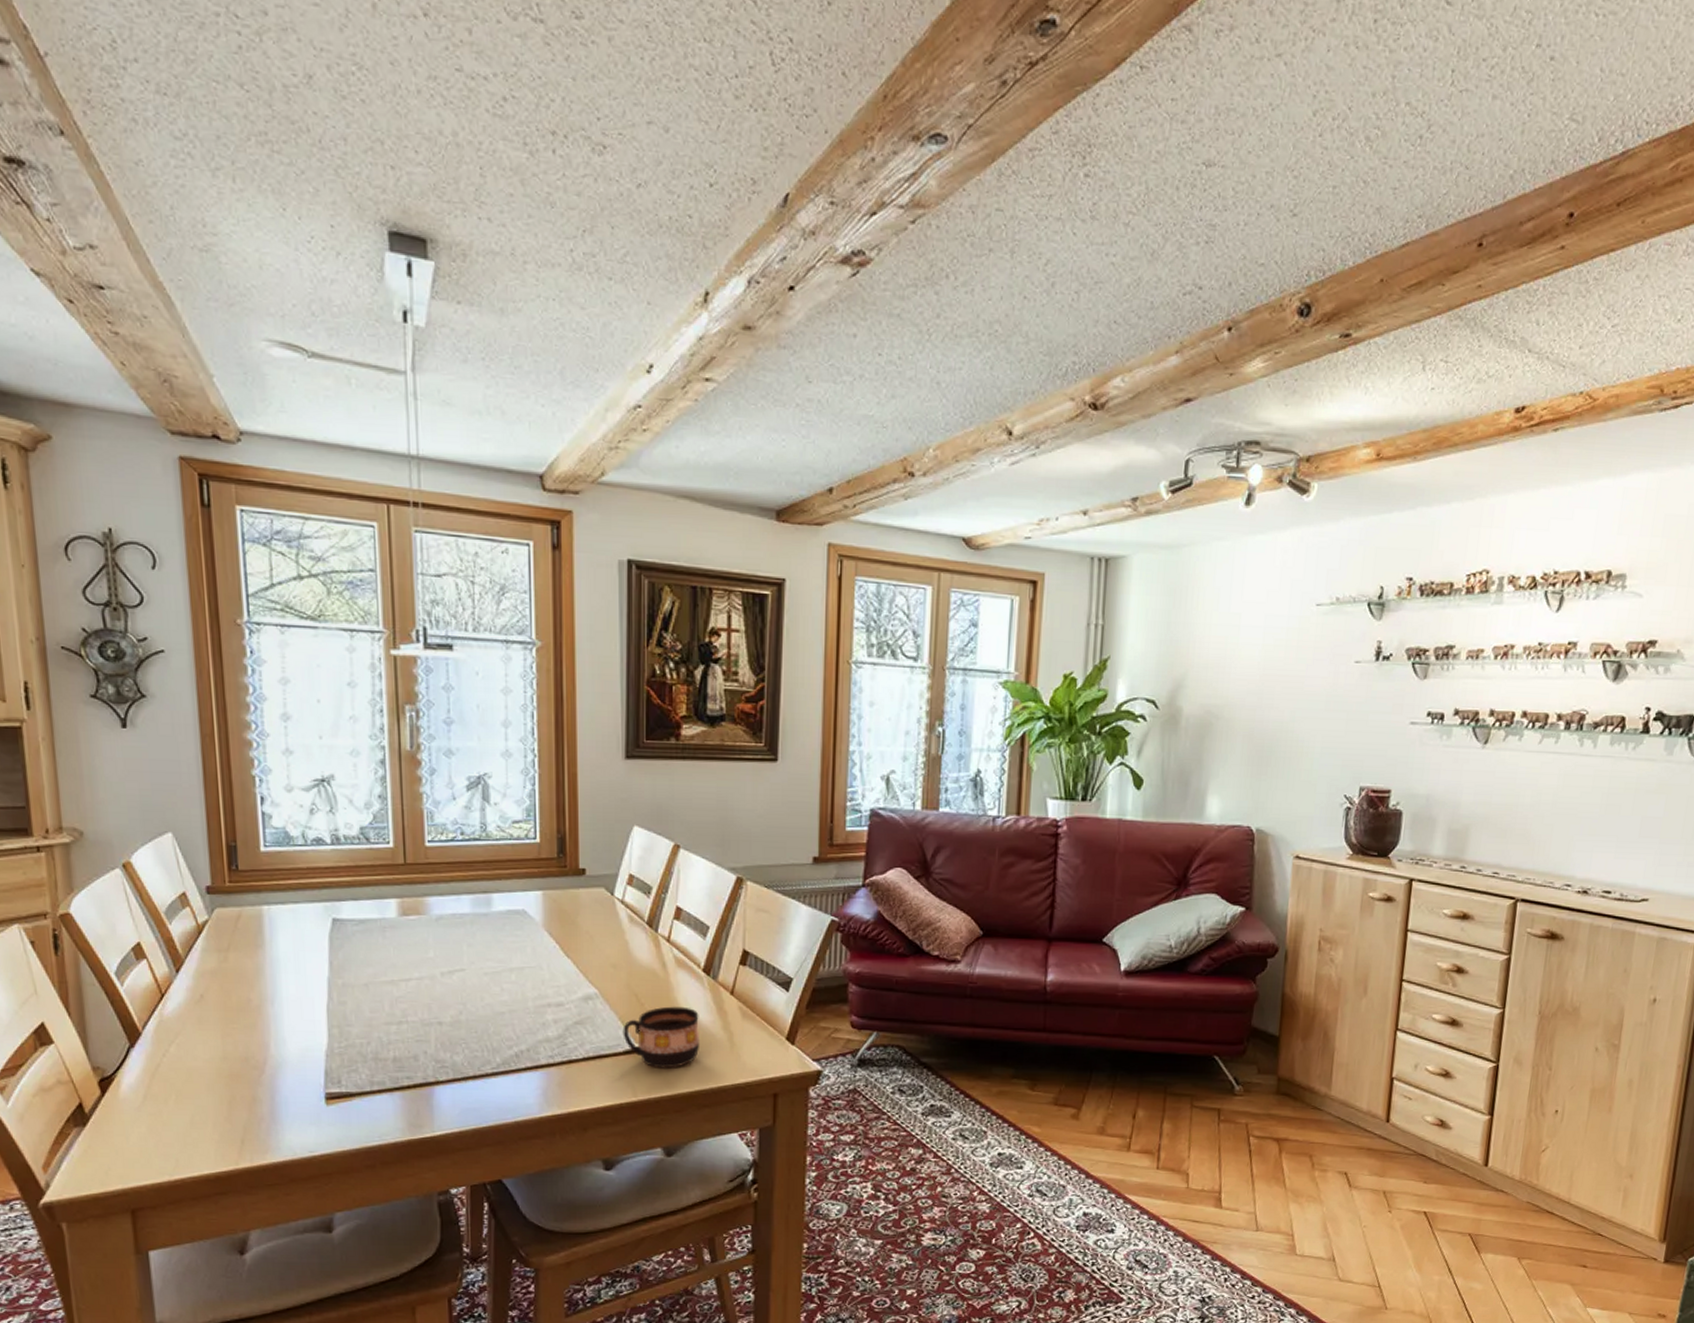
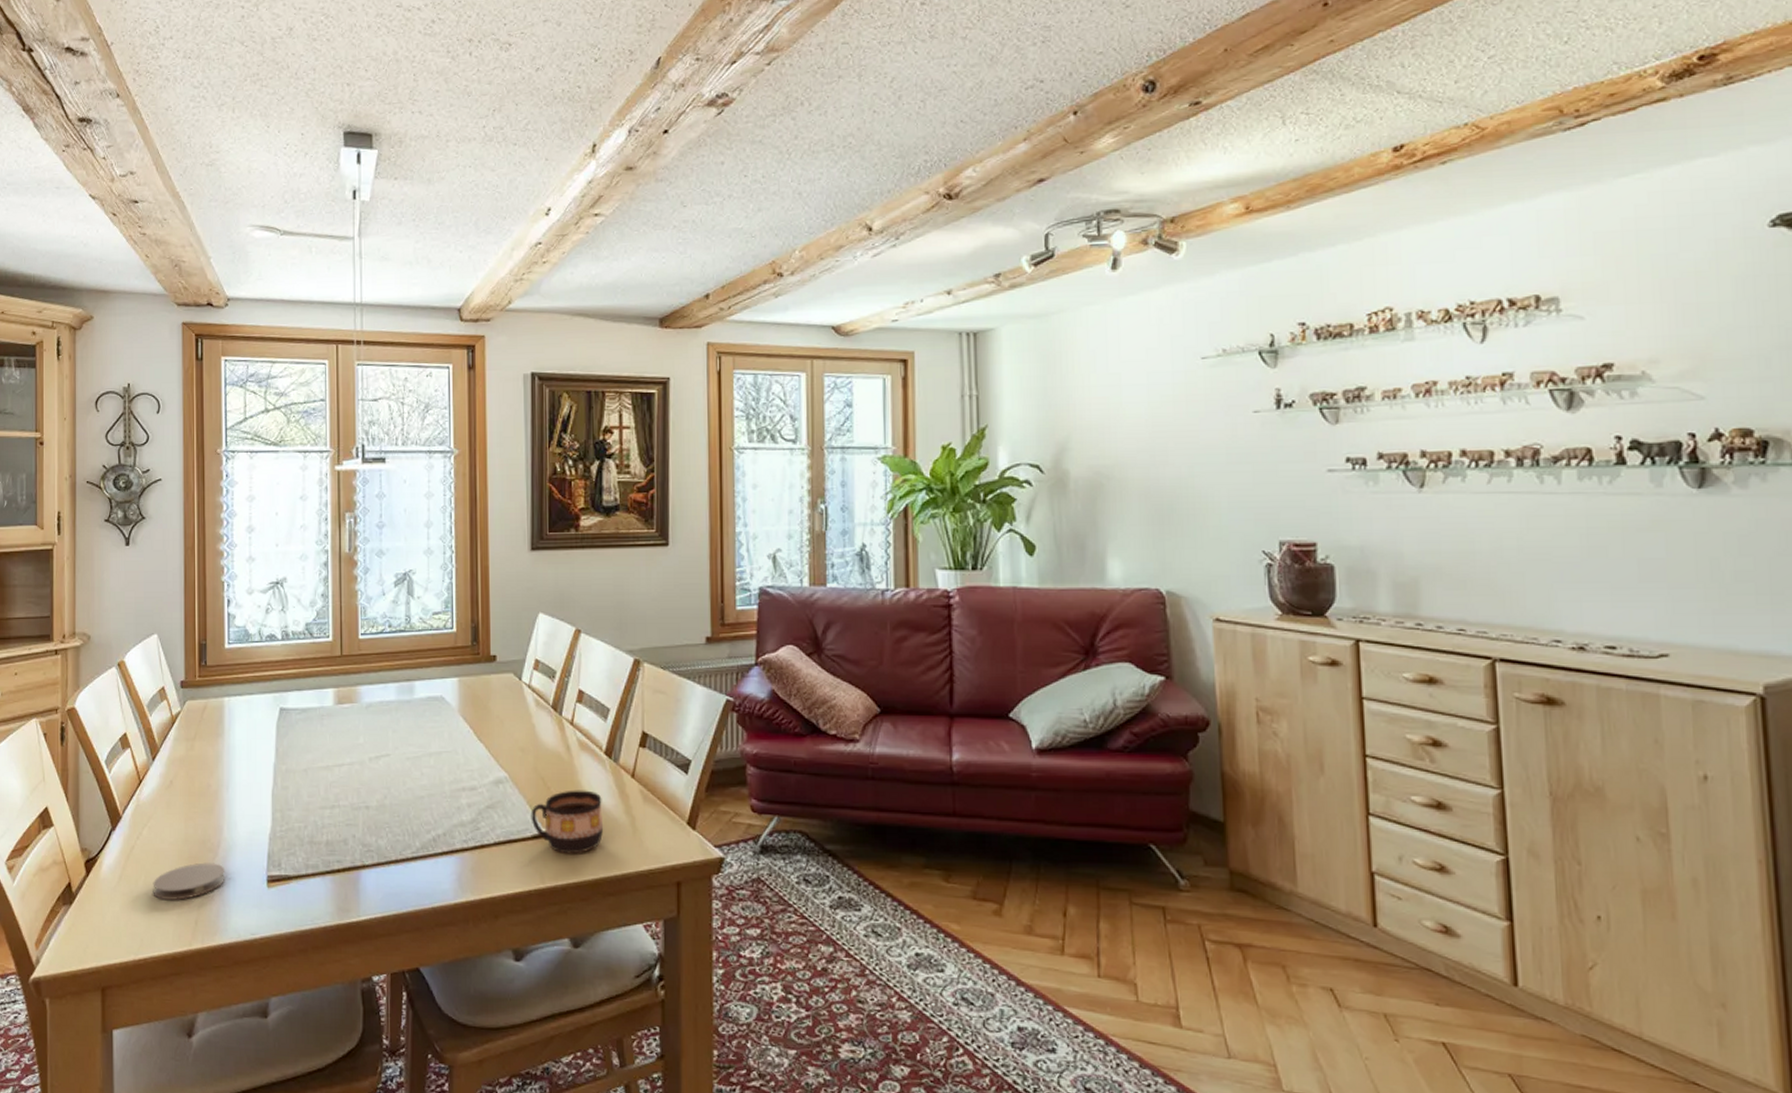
coaster: none [186,1080,275,1119] -> present [153,862,226,900]

